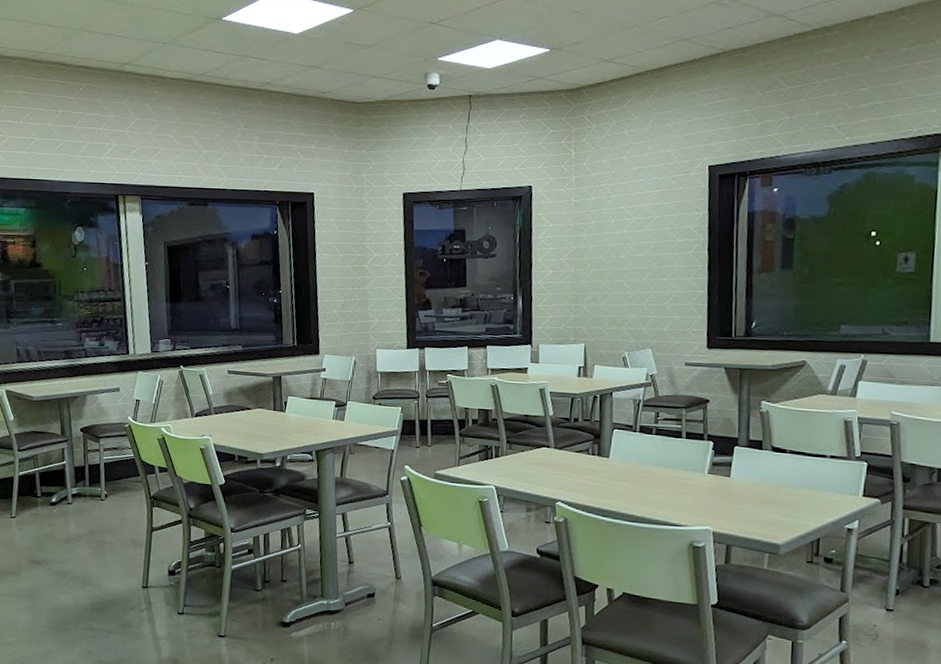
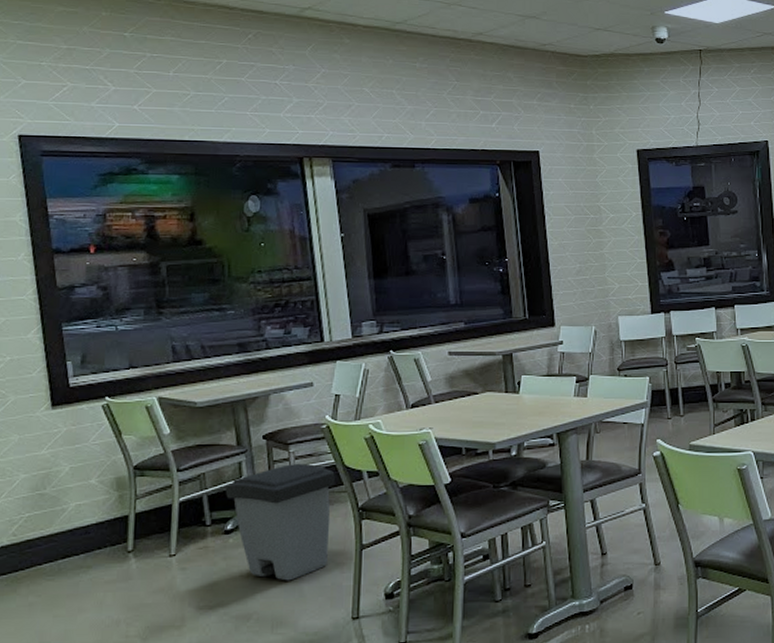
trash can: none [51,454,134,550] -> present [225,464,335,581]

